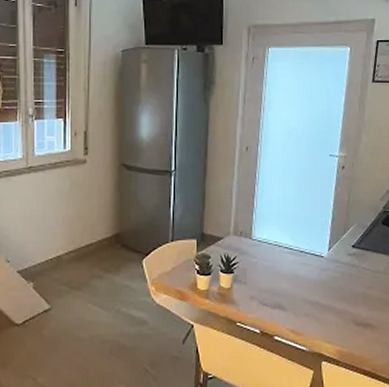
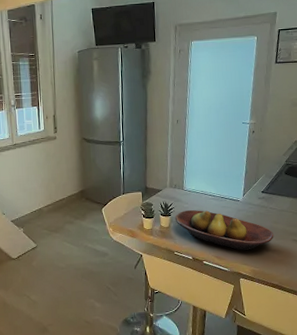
fruit bowl: none [238,266,367,323] -> present [174,209,274,250]

